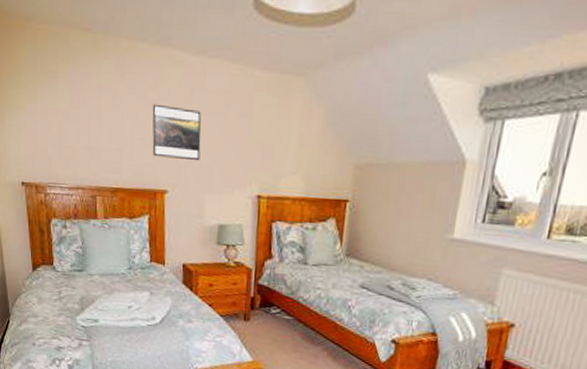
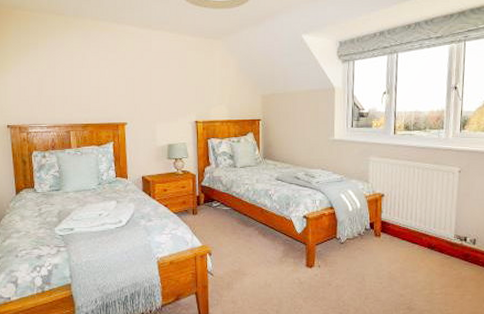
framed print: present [152,104,201,161] -> none [112,62,151,100]

